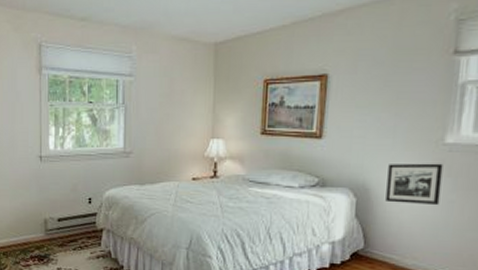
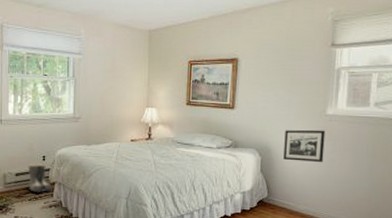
boots: none [71,208,100,241] -> present [28,164,52,192]

